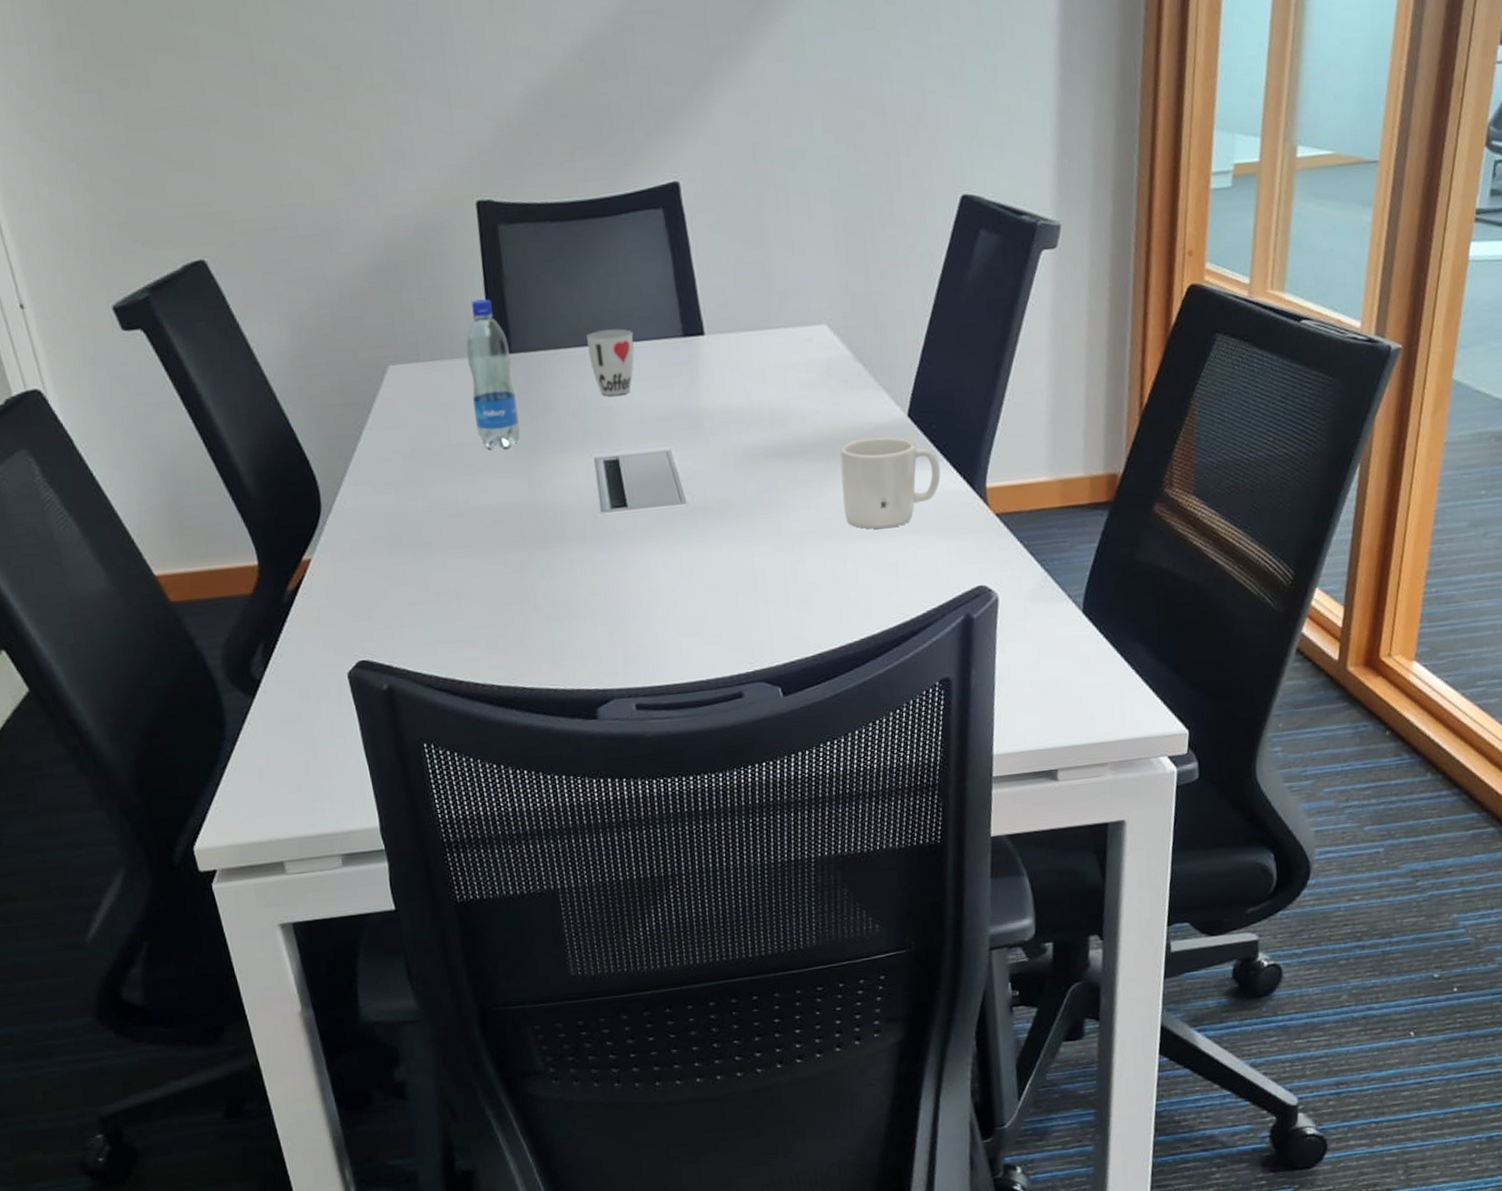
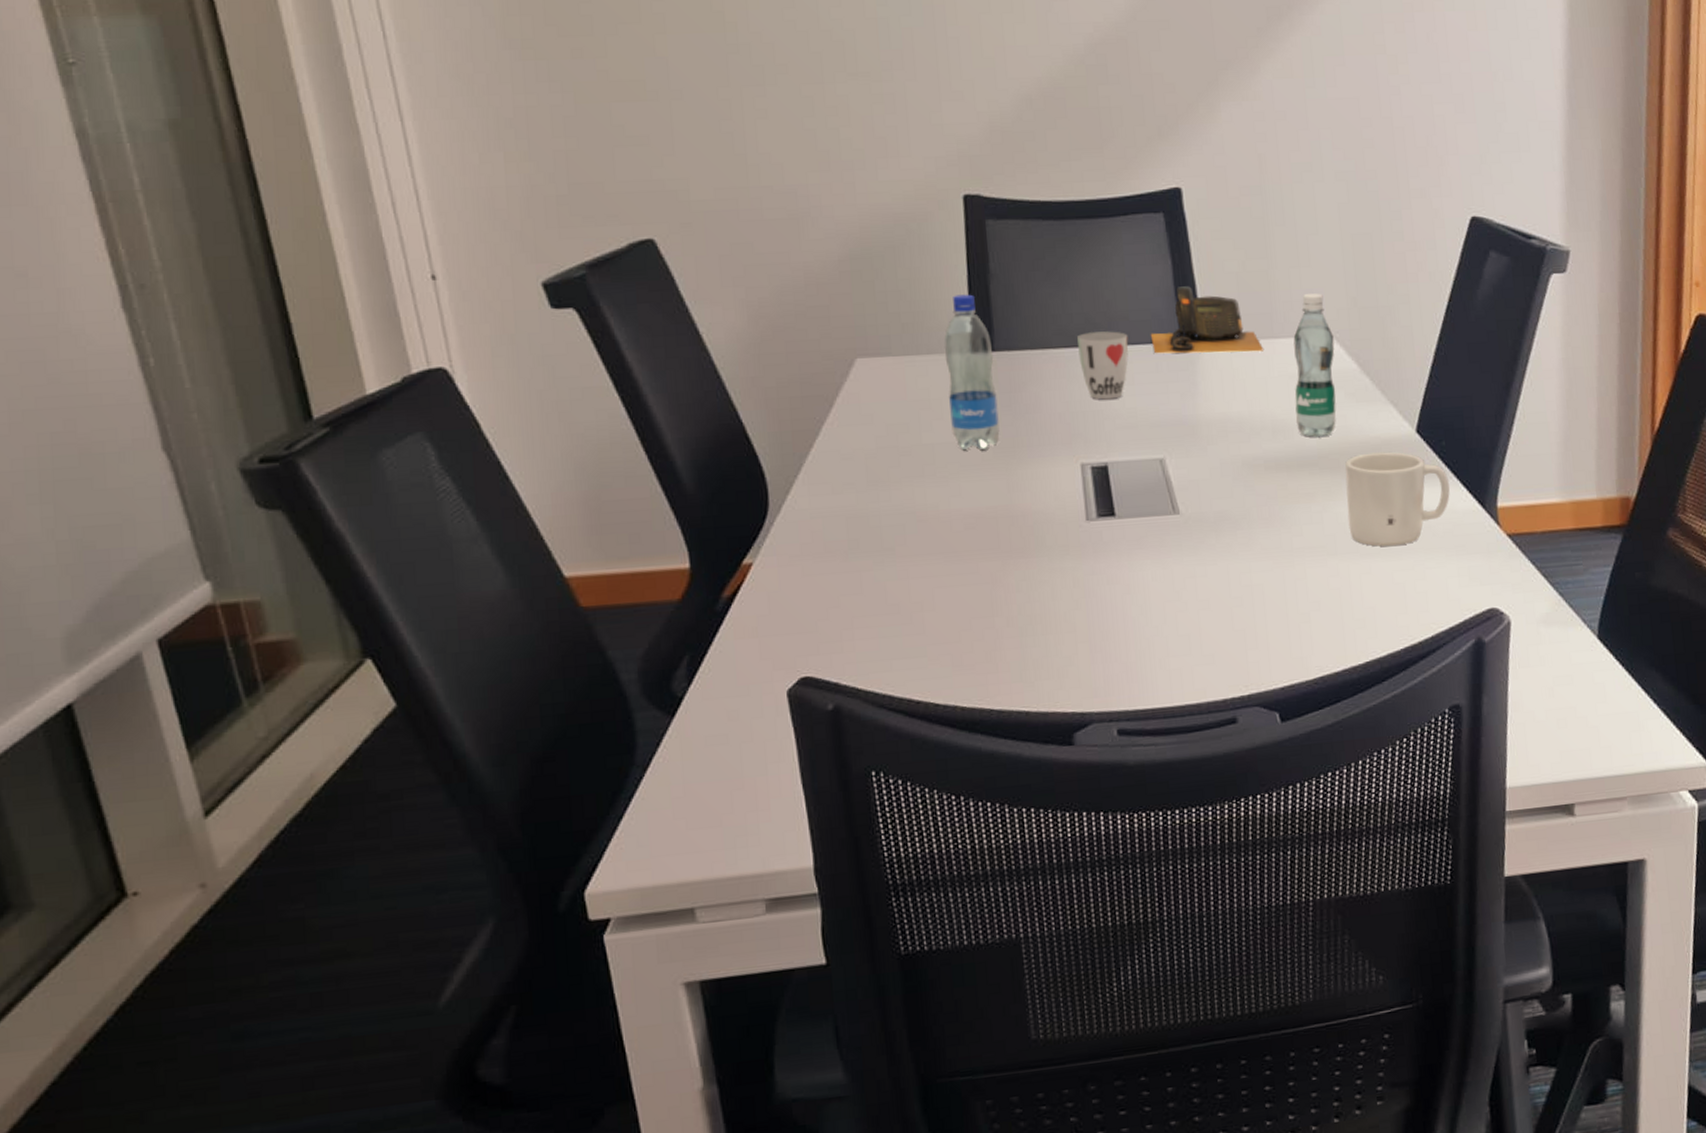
telephone: none [654,281,762,349] -> present [1150,286,1265,354]
bottle: none [789,282,831,425] -> present [1293,293,1336,437]

